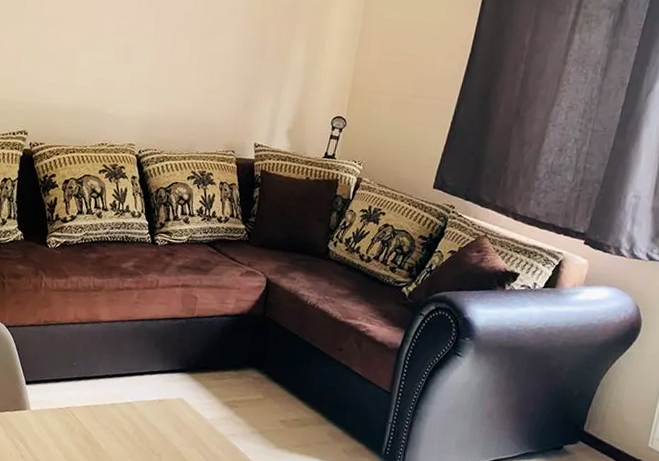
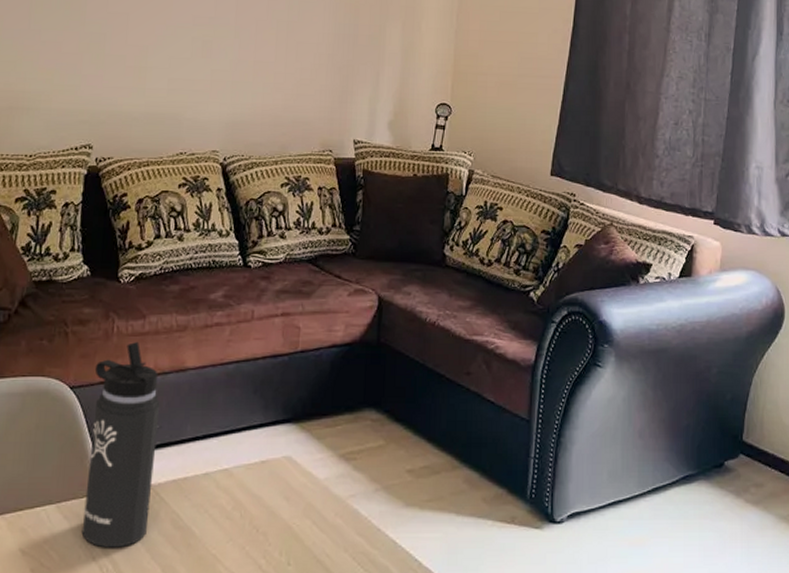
thermos bottle: none [13,295,78,451] -> present [81,341,160,548]

